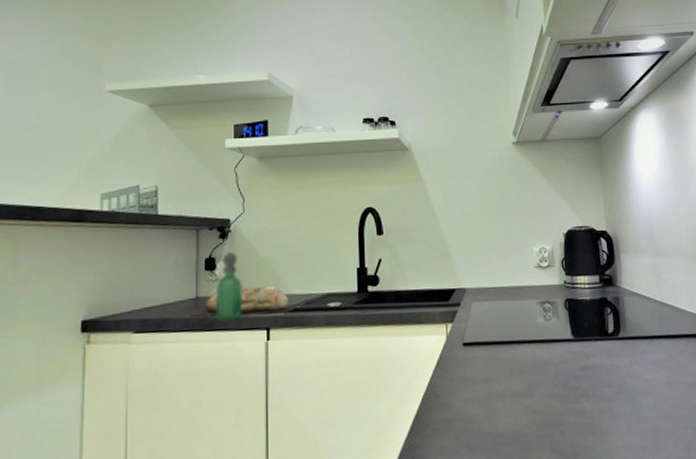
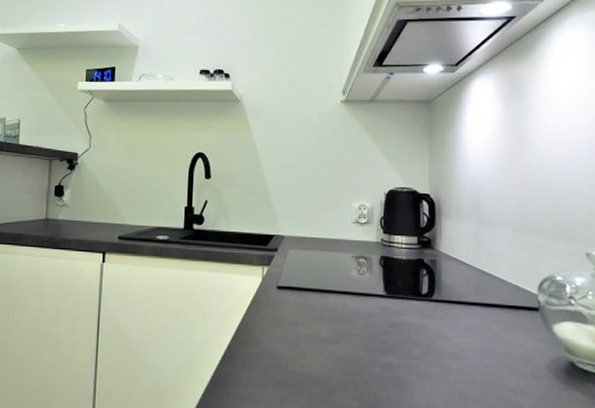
bread loaf: present [190,286,300,316] -> none [40,214,133,240]
soap dispenser: present [215,252,243,322] -> none [61,182,85,242]

